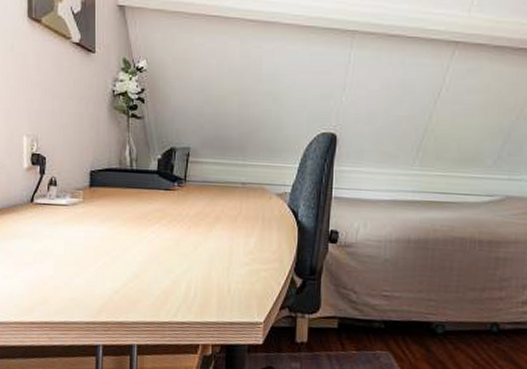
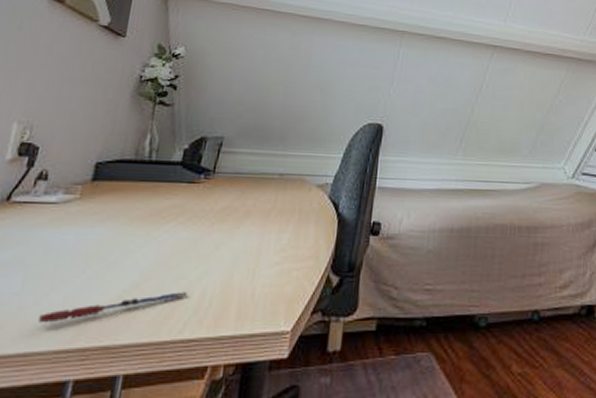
pen: none [71,283,176,301] -> present [38,292,188,323]

